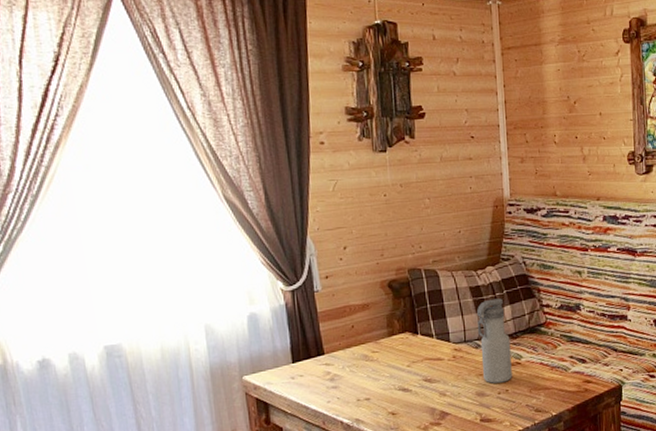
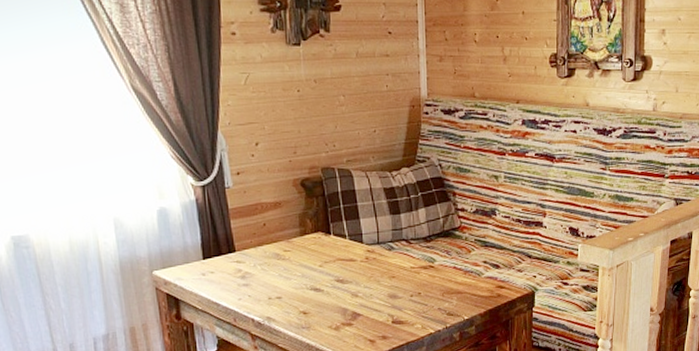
water bottle: present [477,298,512,384] -> none [391,201,425,286]

